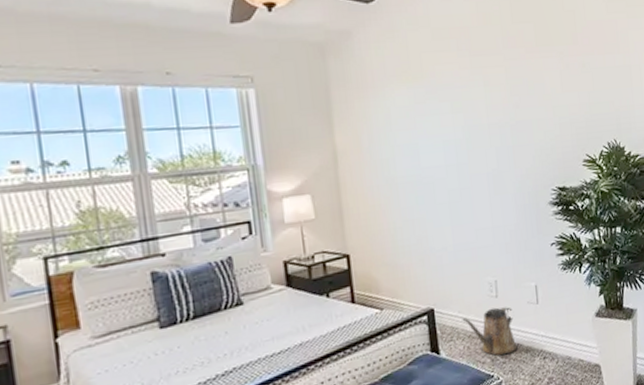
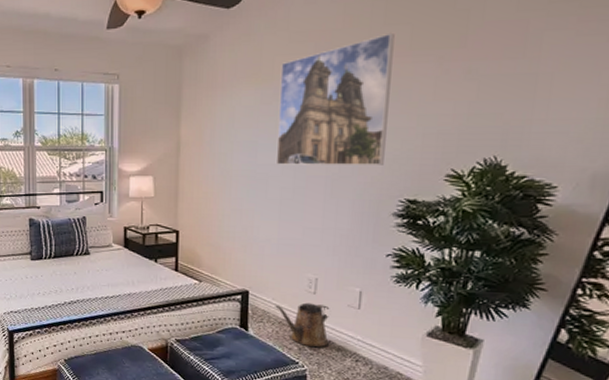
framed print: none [428,30,534,167] -> present [275,32,395,165]

